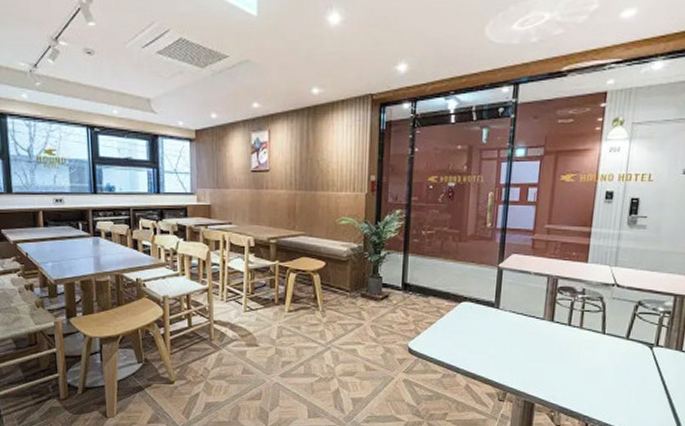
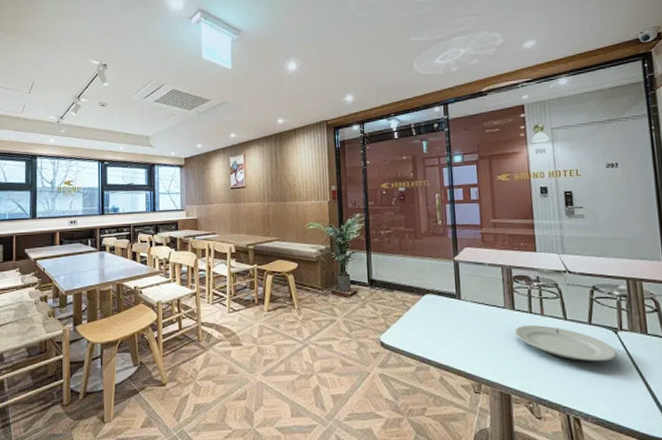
plate: none [549,338,648,376] -> present [515,325,618,362]

